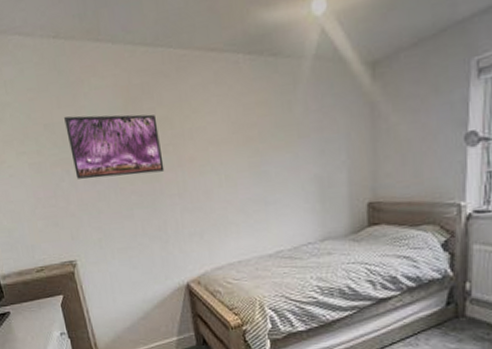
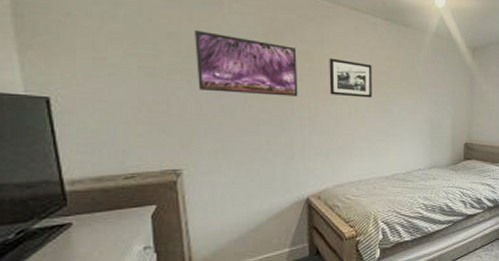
picture frame: none [190,117,243,164] -> present [329,58,372,98]

